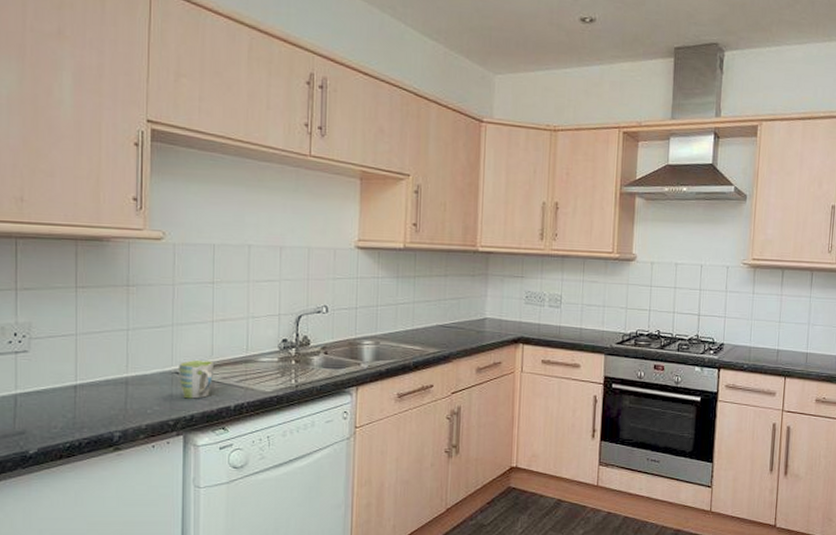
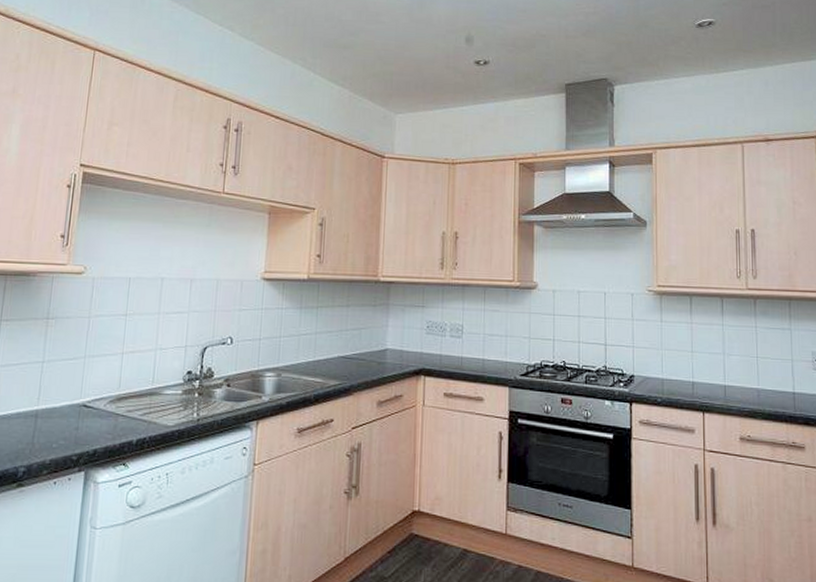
mug: present [179,360,213,399] -> none [85,393,120,433]

